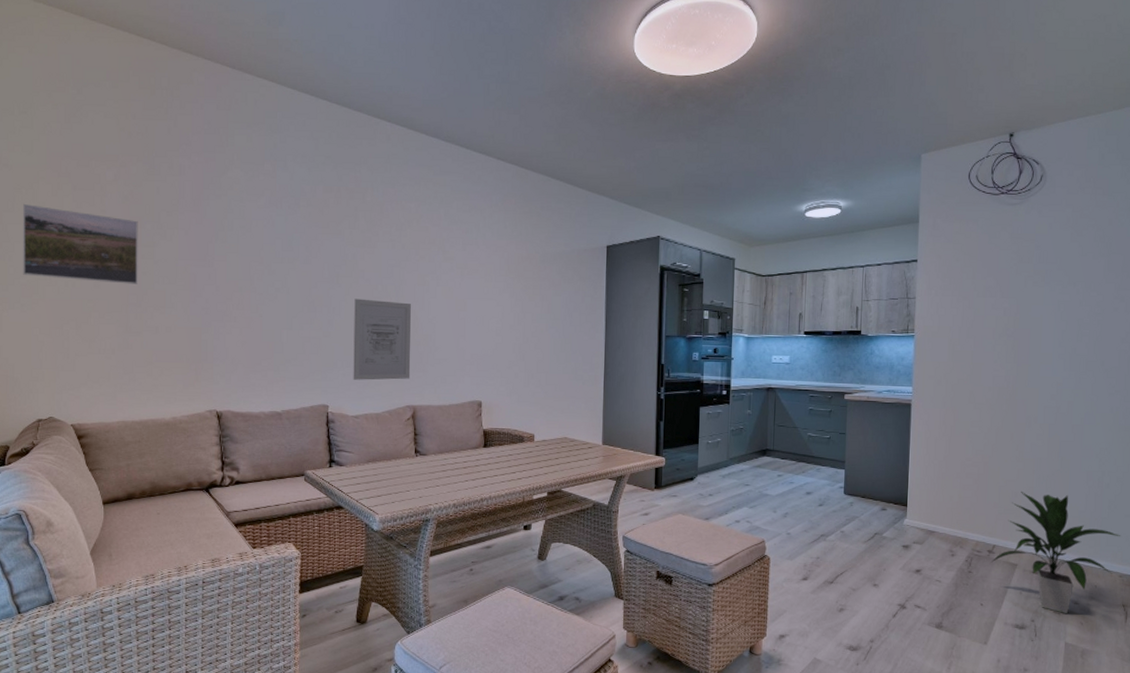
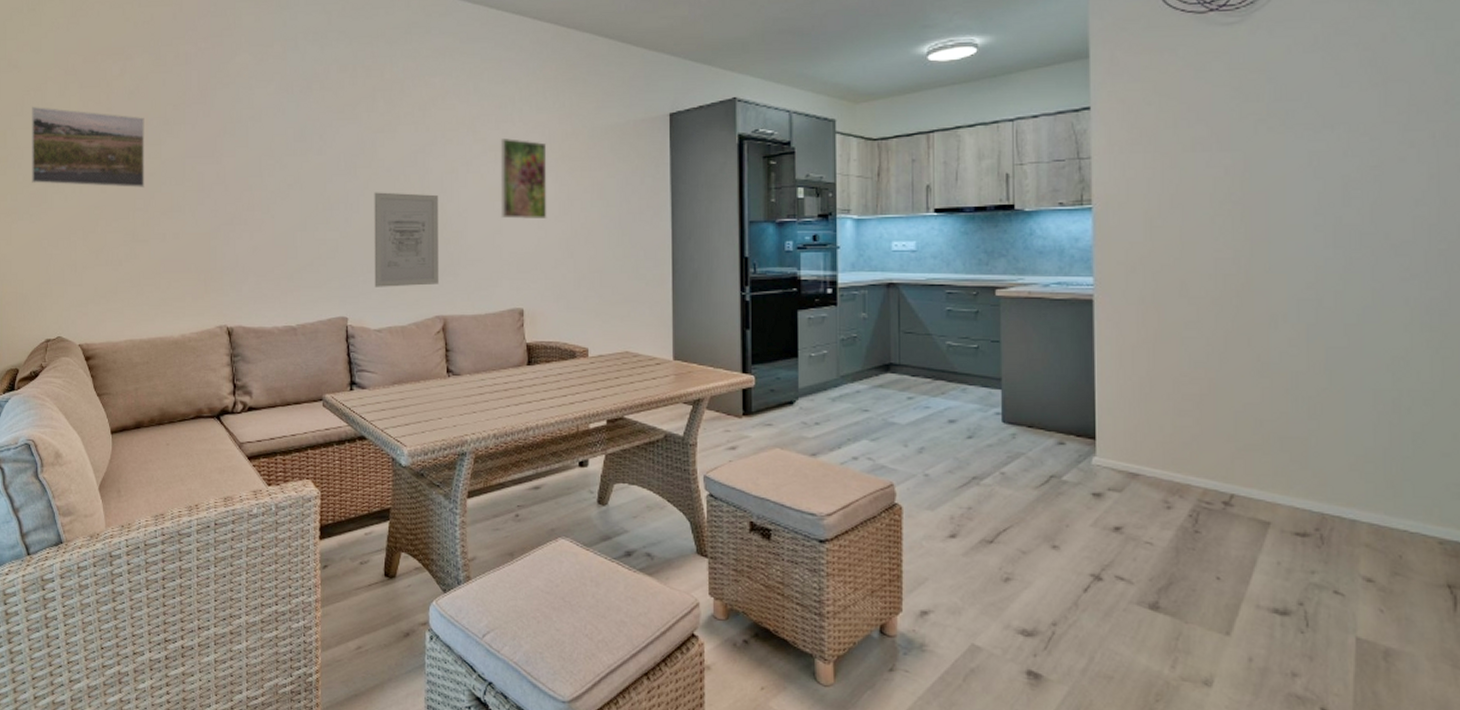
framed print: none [464,259,506,327] -> present [500,138,547,219]
indoor plant: present [990,491,1120,614] -> none [1228,418,1436,596]

